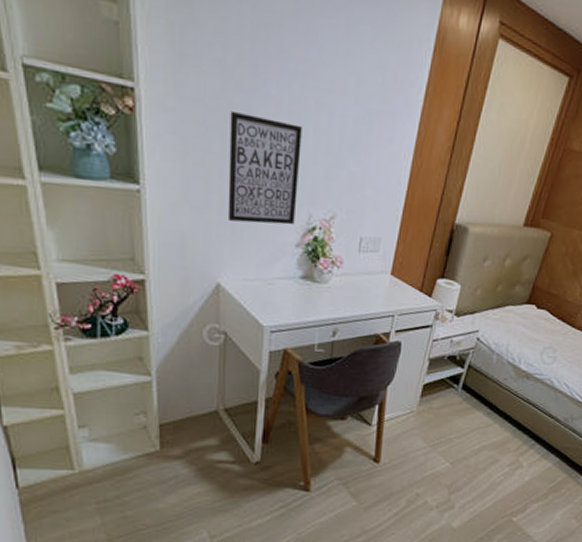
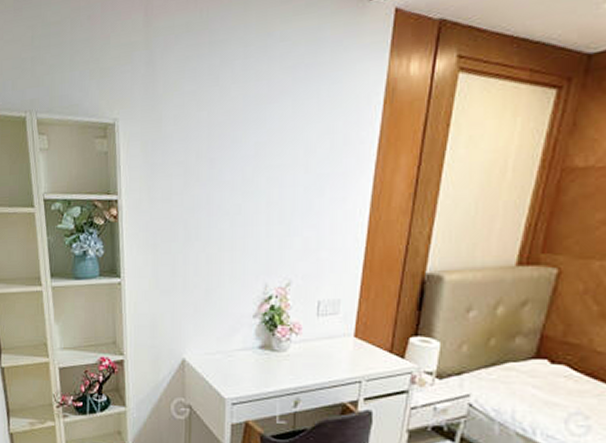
wall art: present [227,110,302,225] -> none [191,202,255,299]

